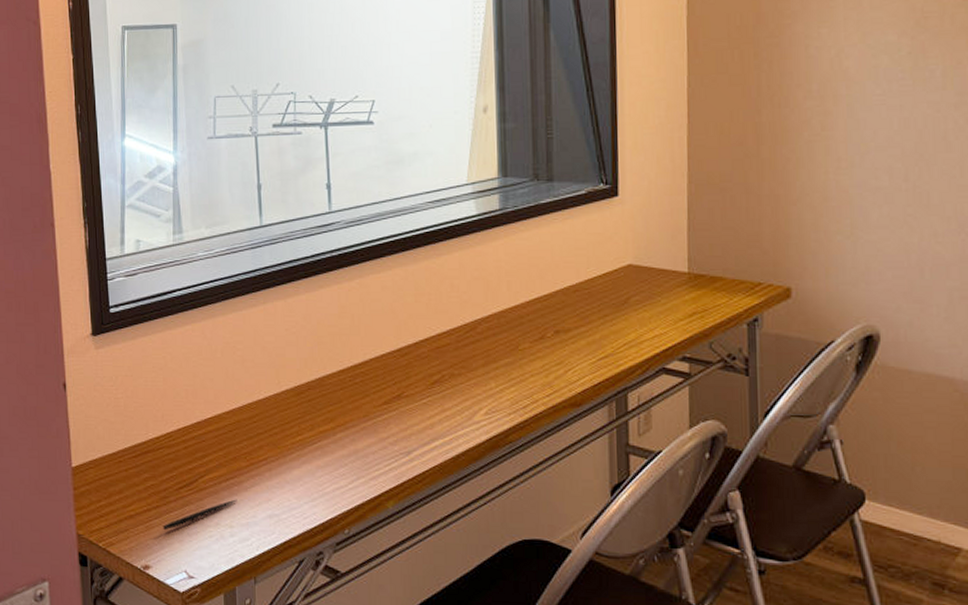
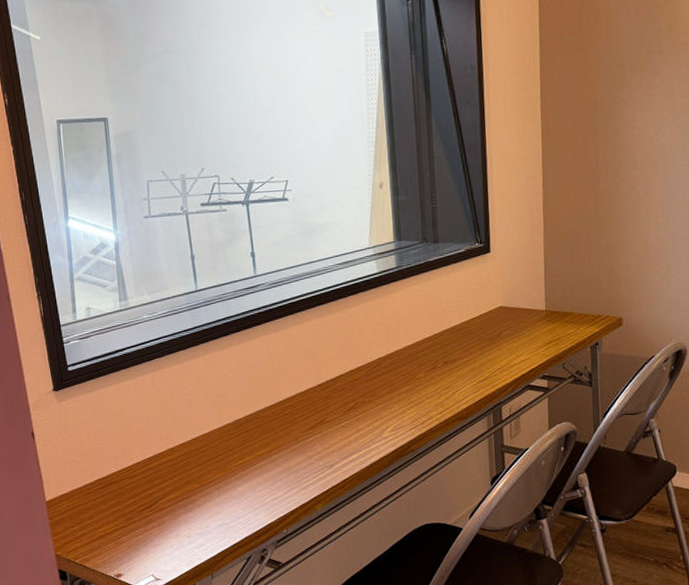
pen: present [163,499,238,531] -> none [130,514,193,545]

